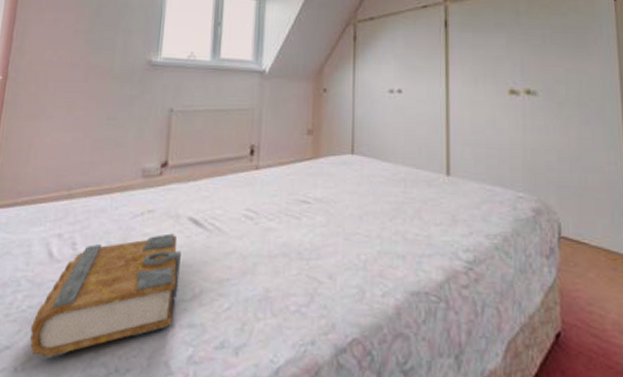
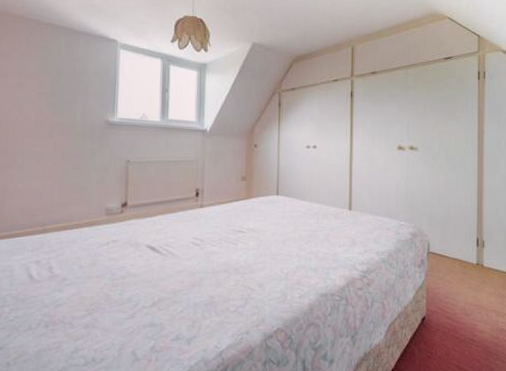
book: present [30,233,181,360] -> none [18,258,142,355]

